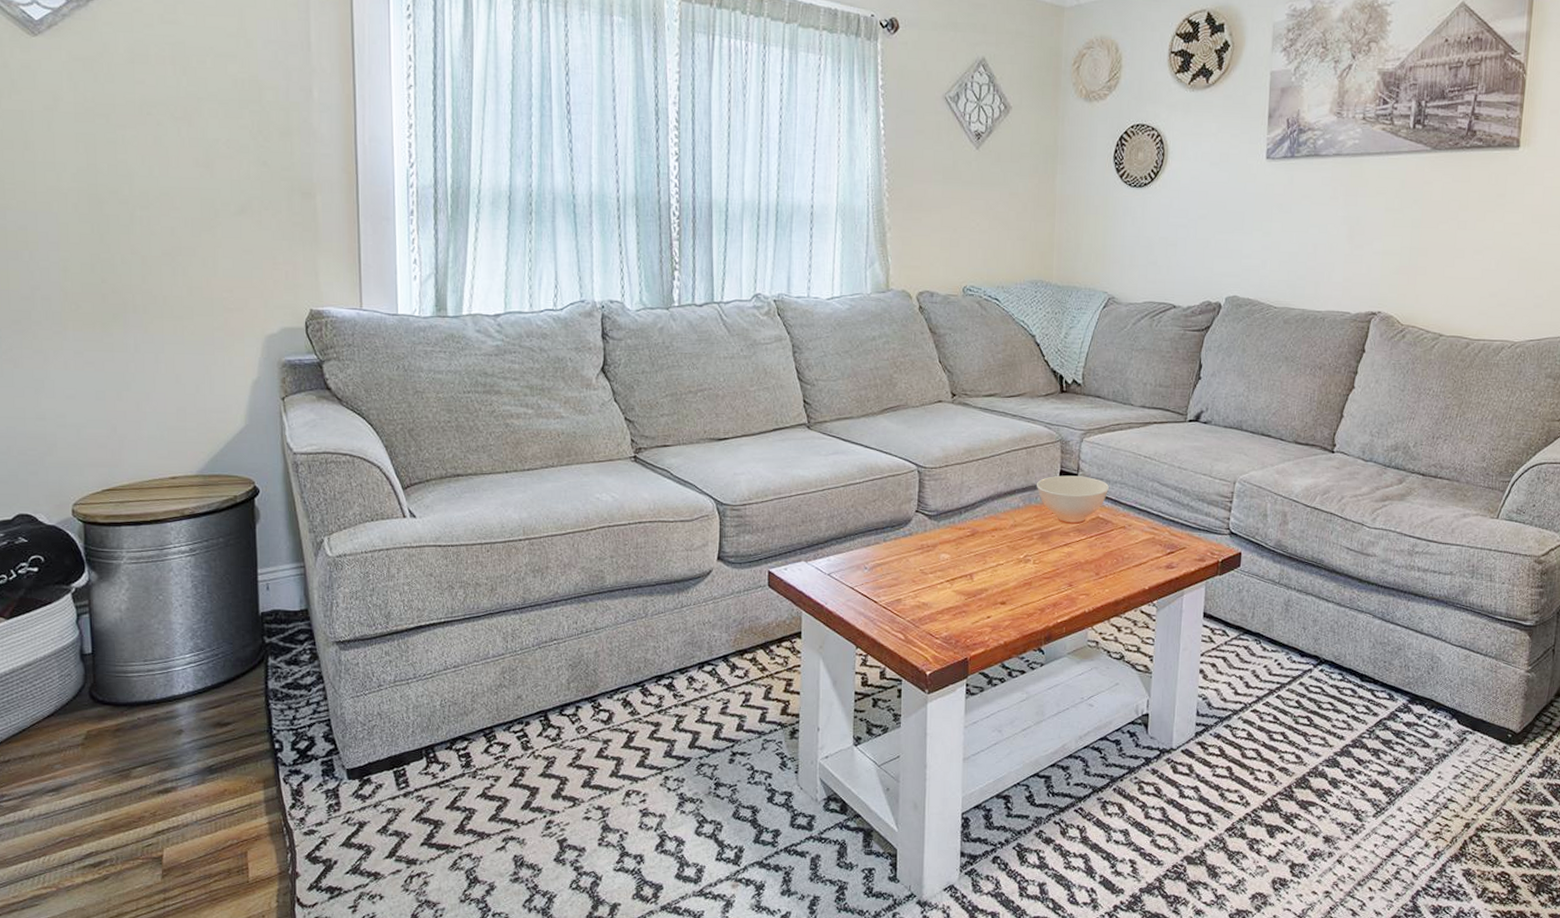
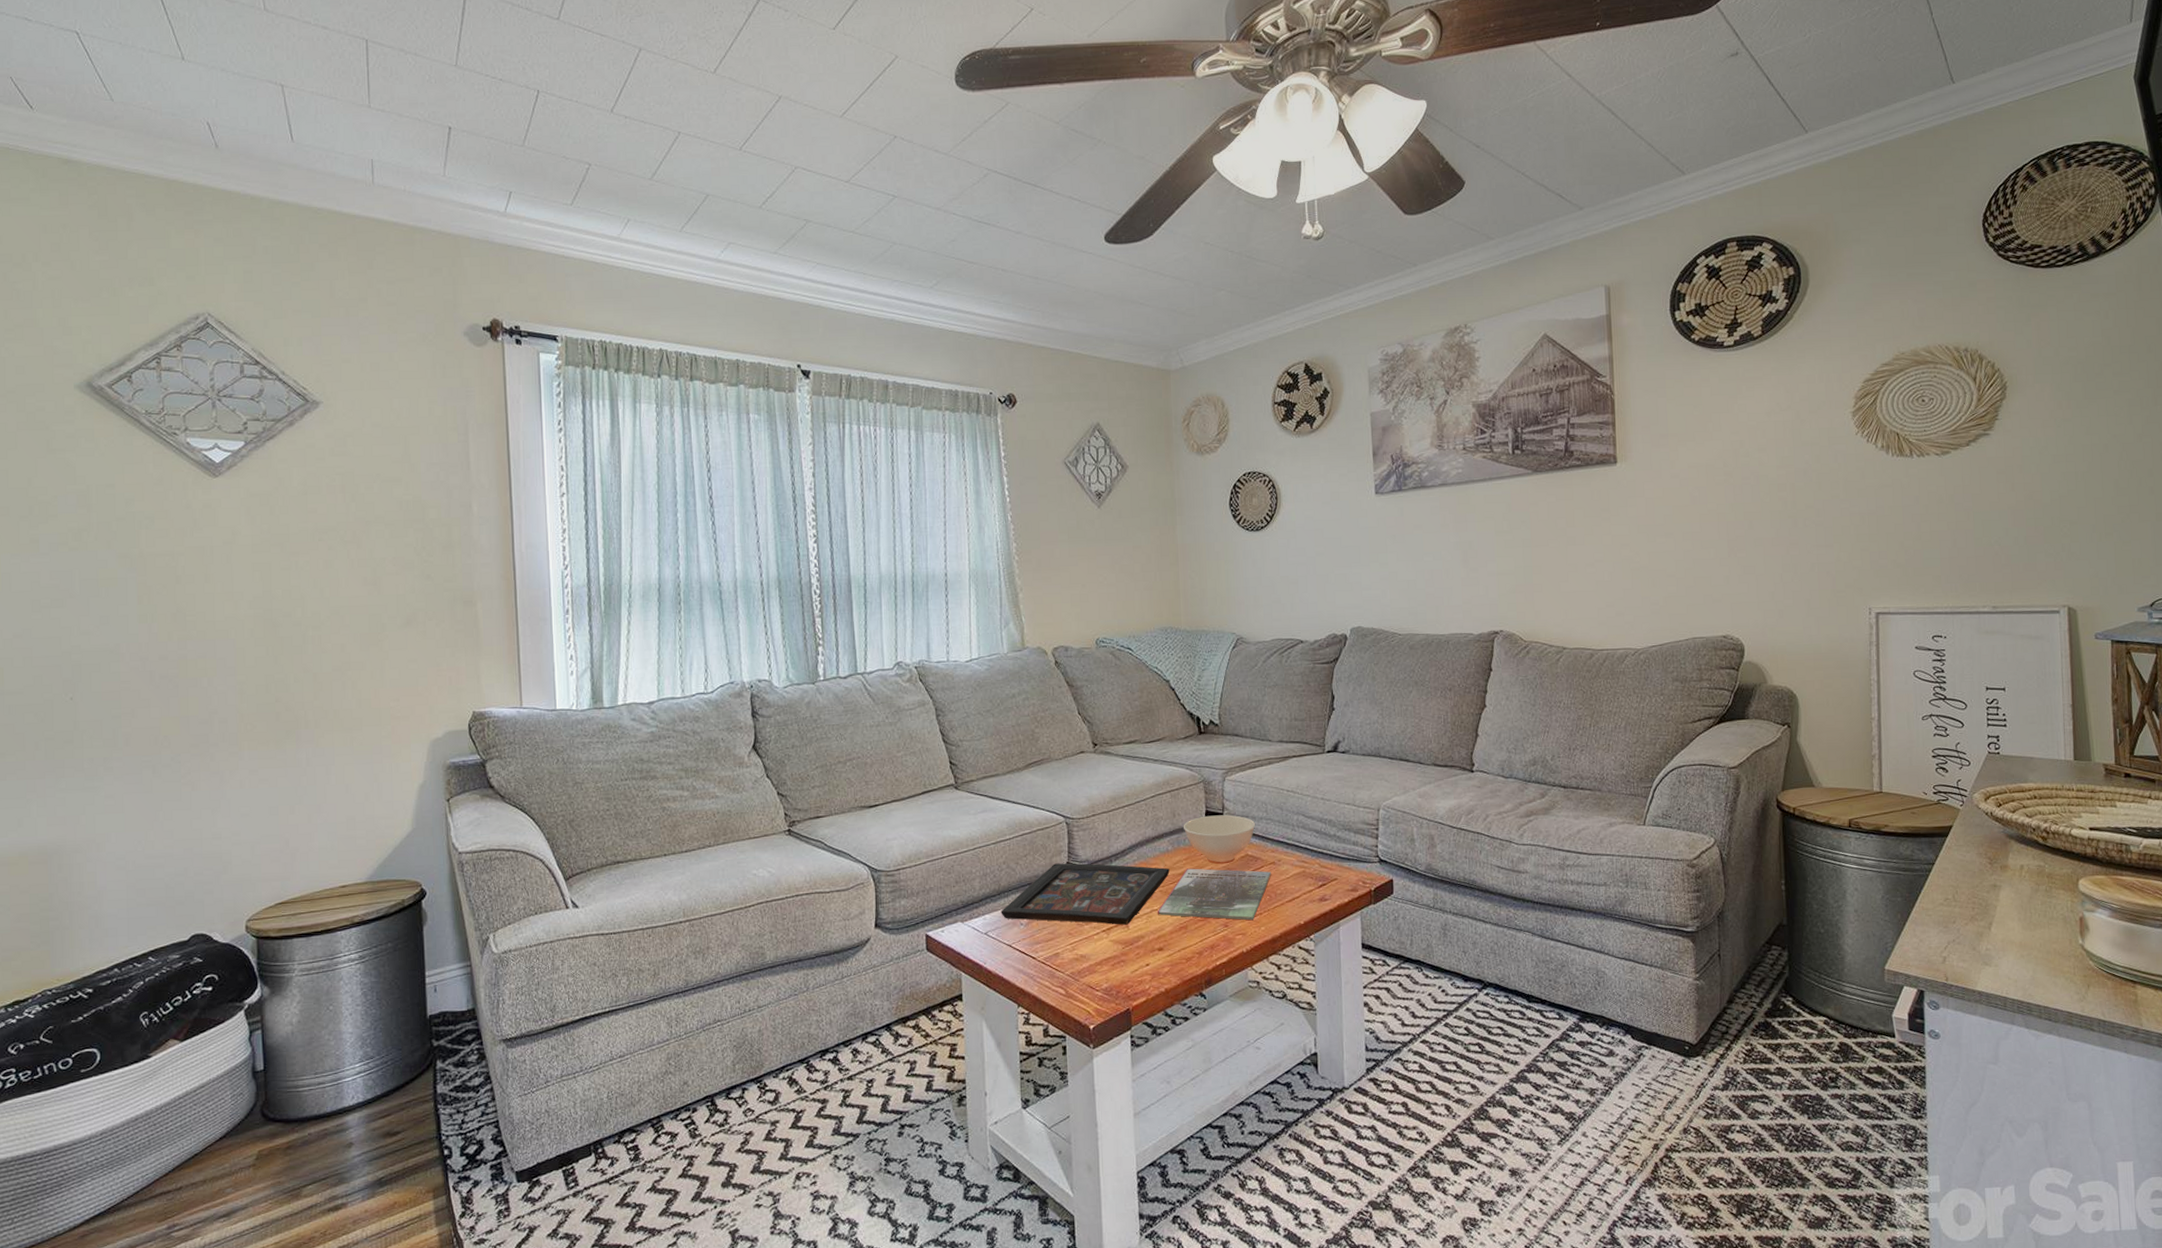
decorative tray: none [845,511,1019,577] -> present [1001,863,1170,925]
magazine: none [1002,526,1121,582] -> present [1157,868,1272,921]

